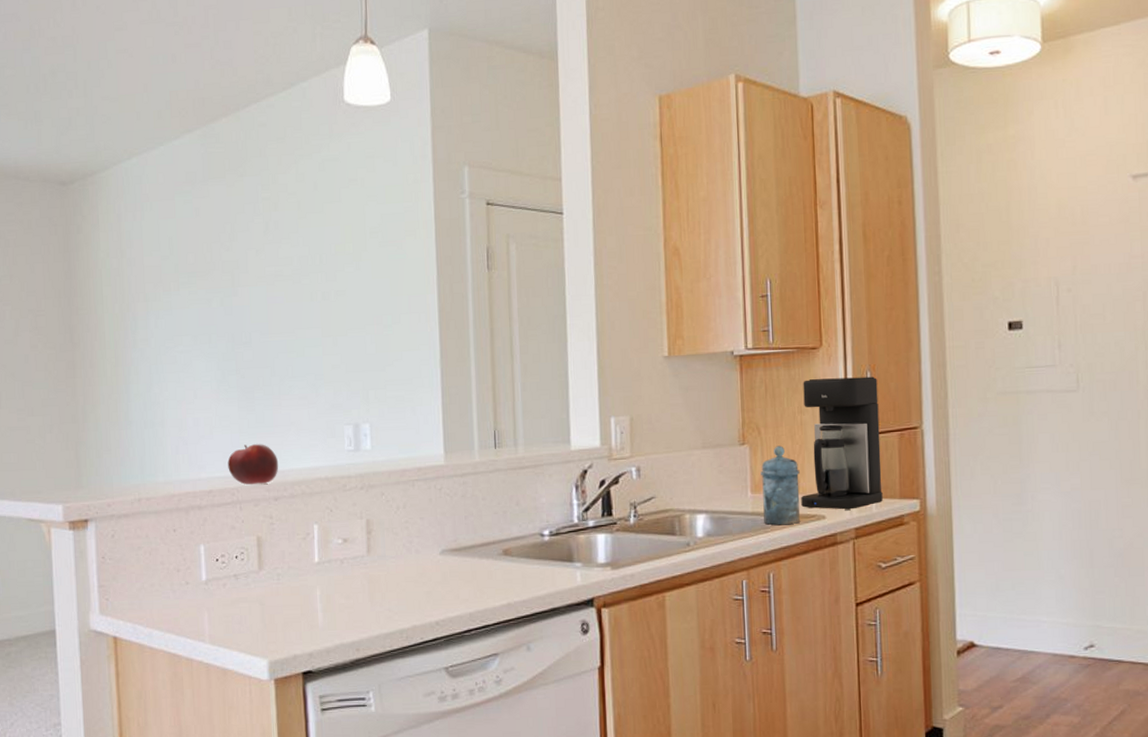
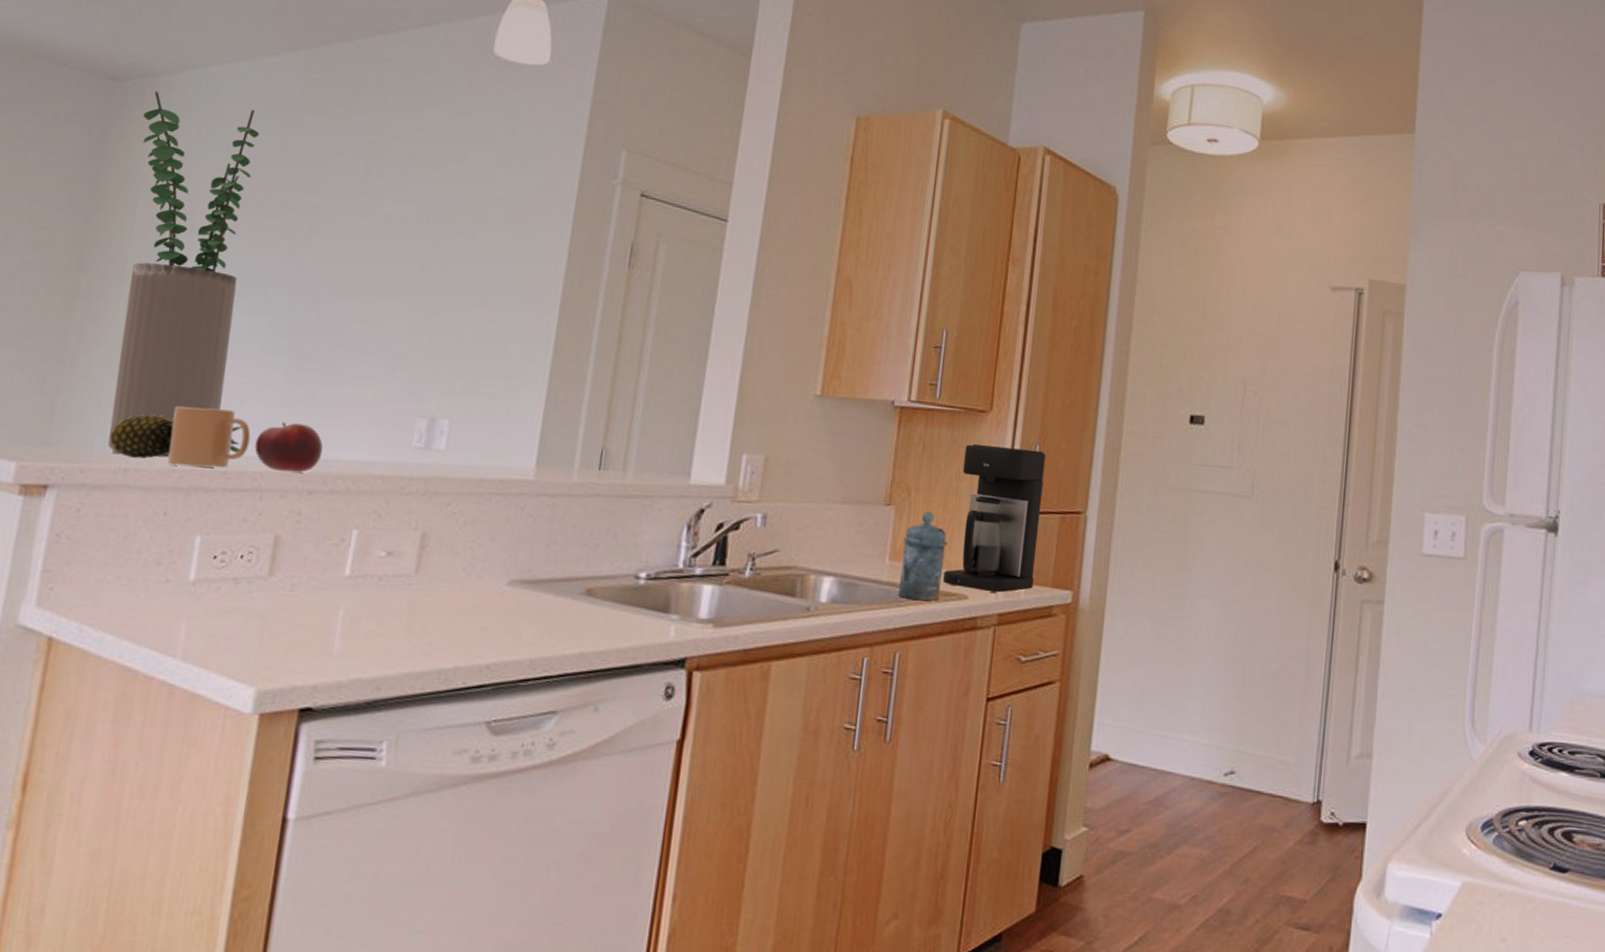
vase: none [91,187,197,489] -> present [108,91,260,458]
fruit: none [122,452,217,490] -> present [109,414,242,459]
mug: none [163,441,224,491] -> present [167,406,251,468]

